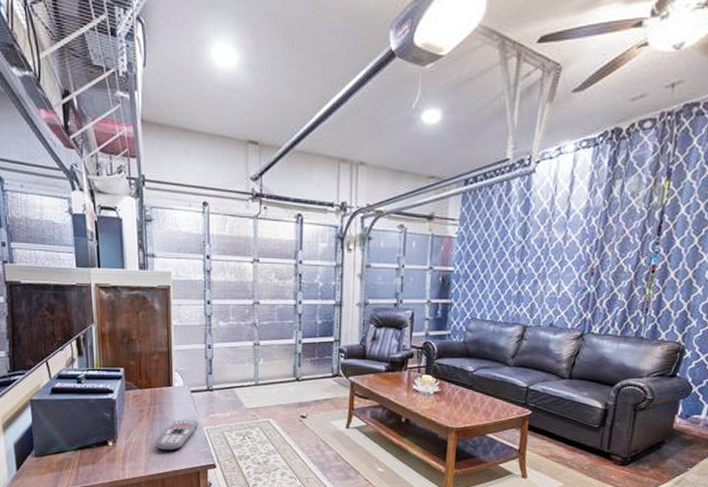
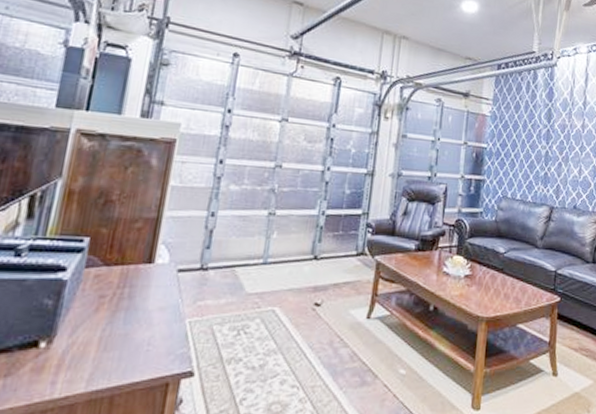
remote control: present [157,419,199,451] -> none [113,308,181,354]

